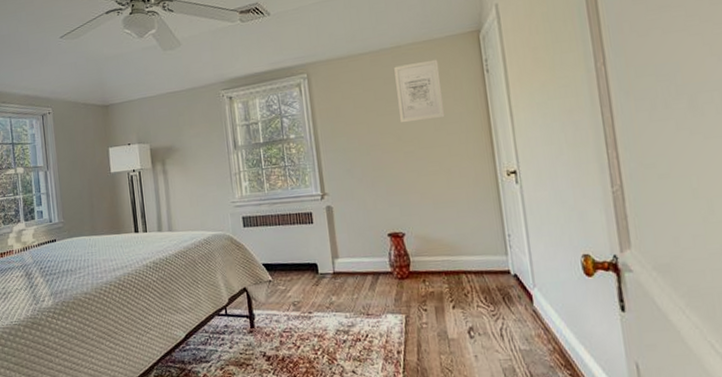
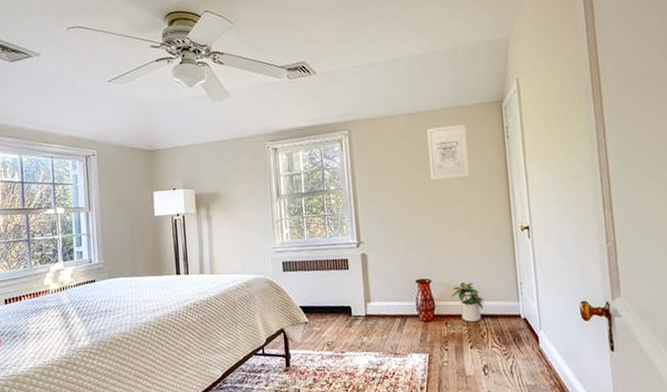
potted plant: none [427,235,467,279] -> present [450,282,484,322]

